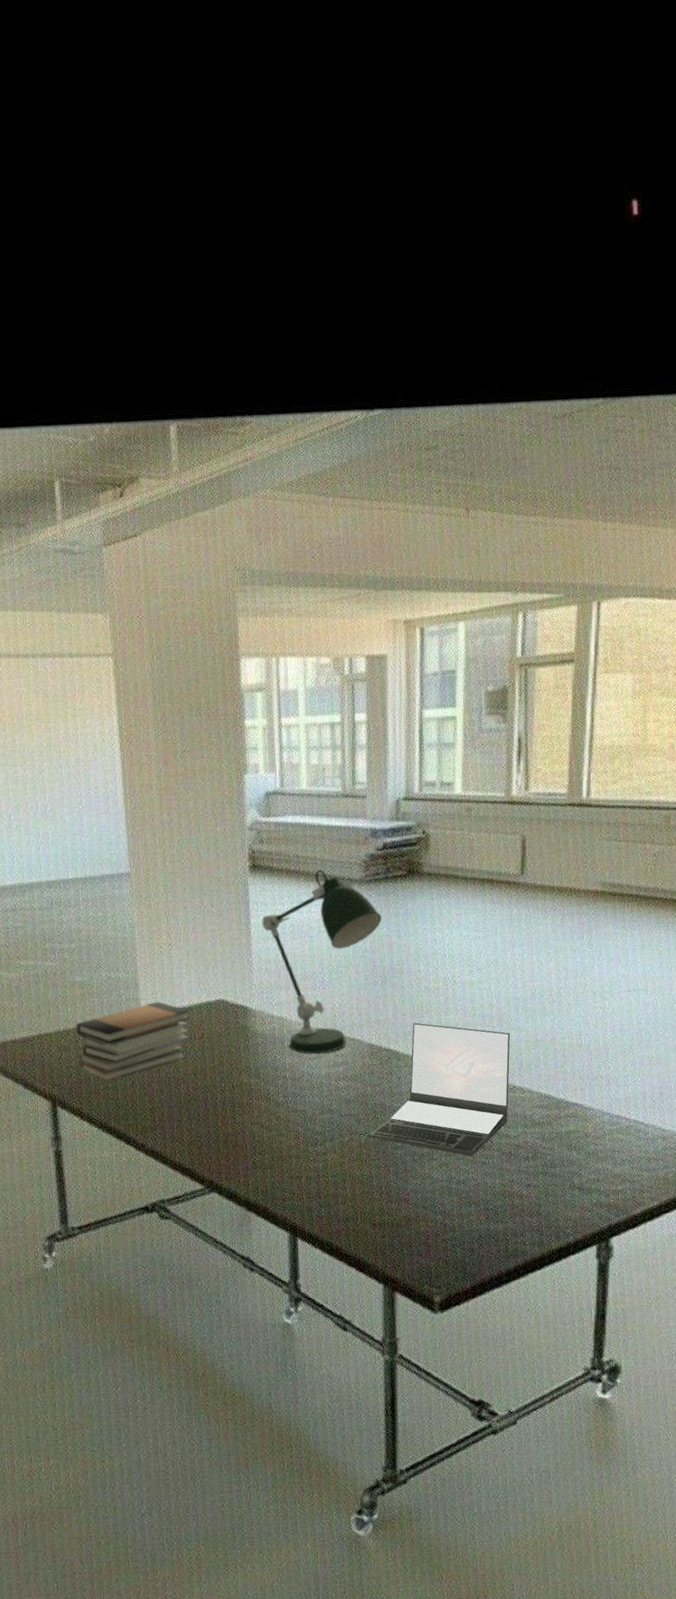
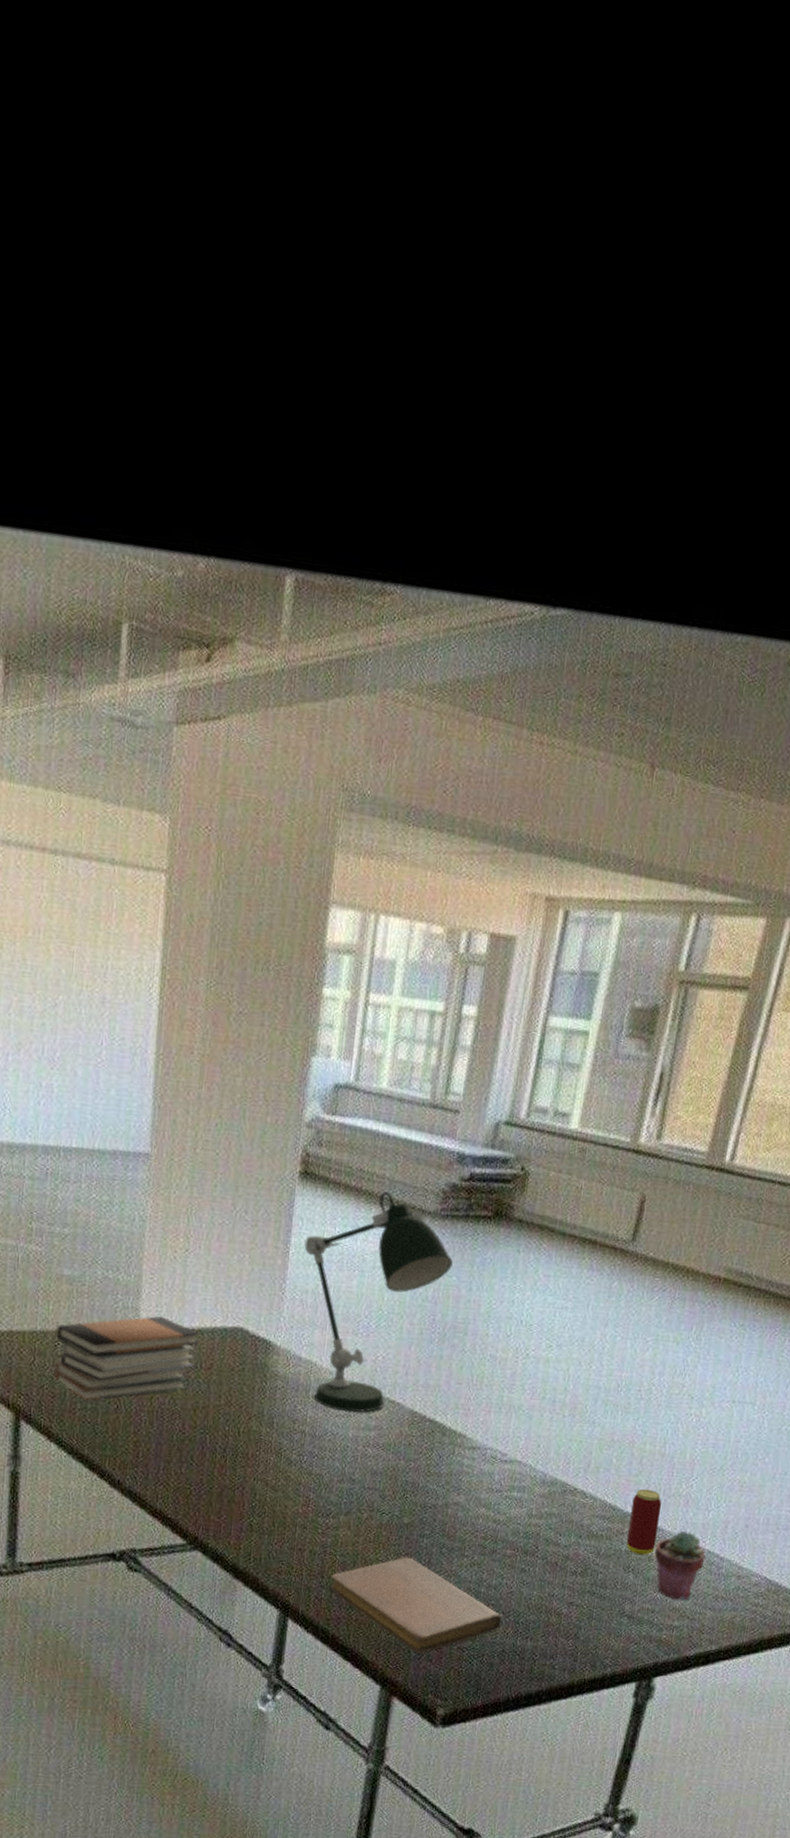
notebook: none [327,1168,475,1251] -> present [330,1557,503,1654]
laptop: present [368,1022,511,1157] -> none [392,1395,583,1561]
beverage can: none [563,1076,590,1133] -> present [626,1489,662,1555]
potted succulent: none [589,1106,633,1168] -> present [654,1530,706,1601]

